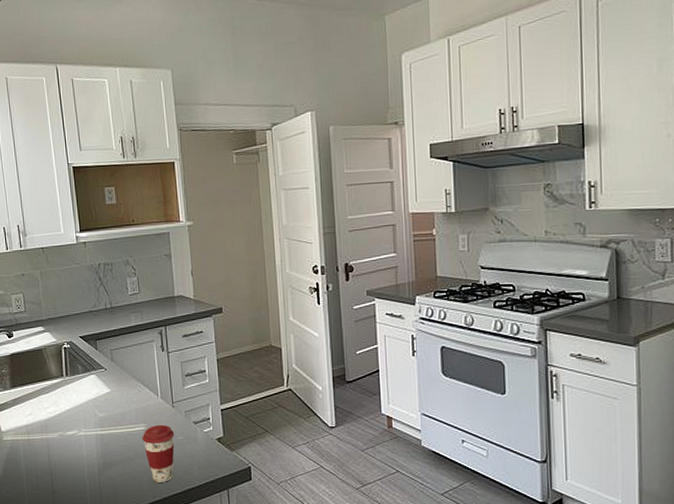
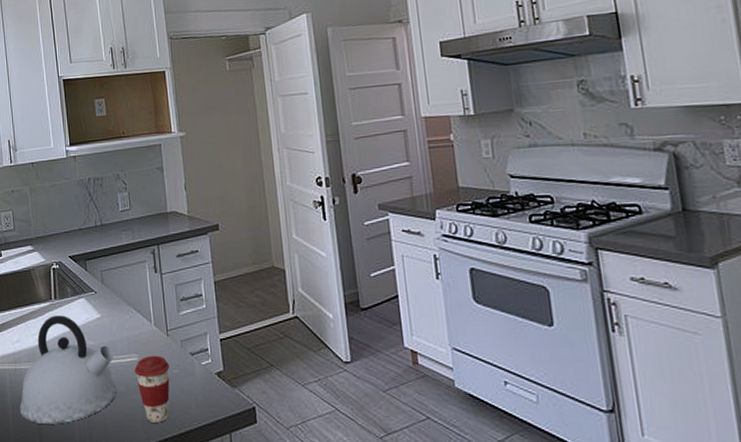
kettle: none [33,390,126,487] -> present [19,315,117,424]

